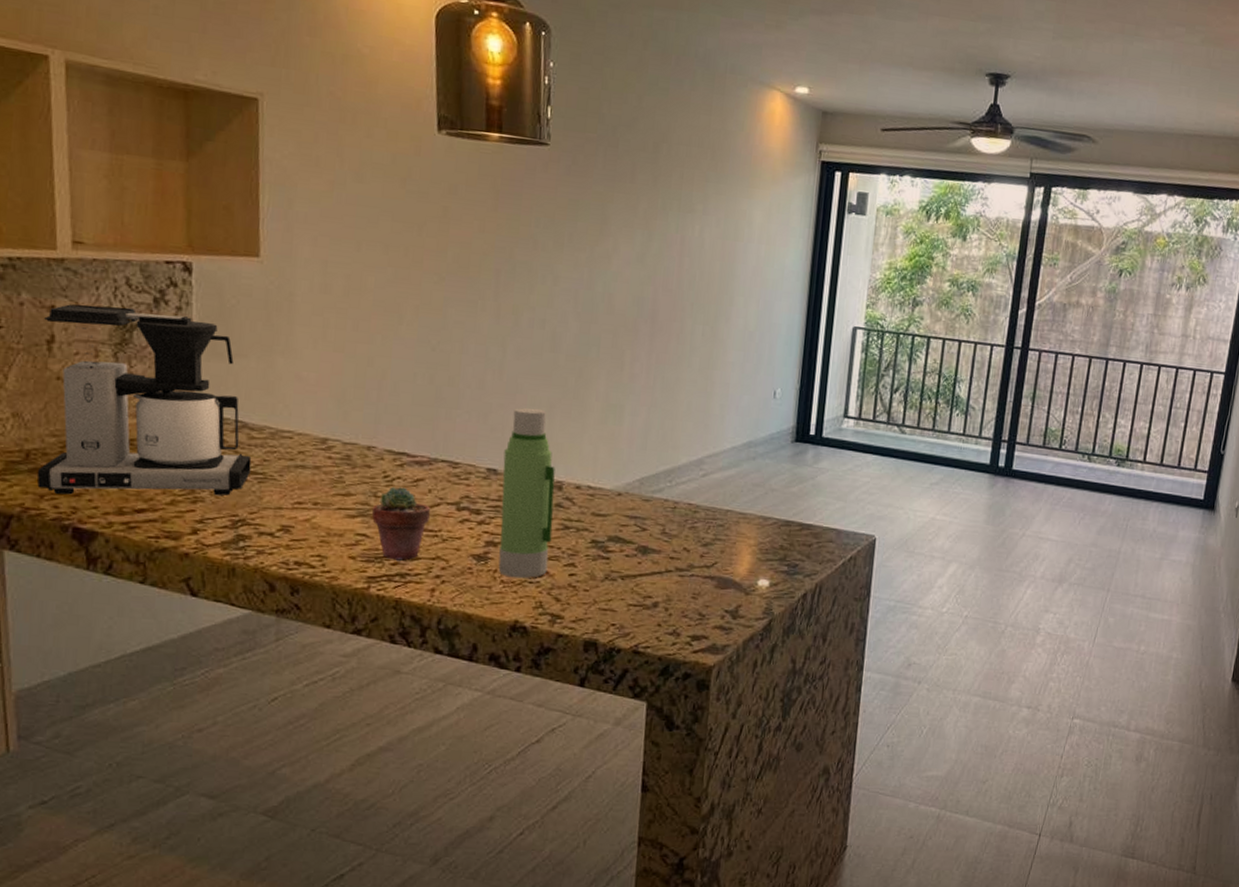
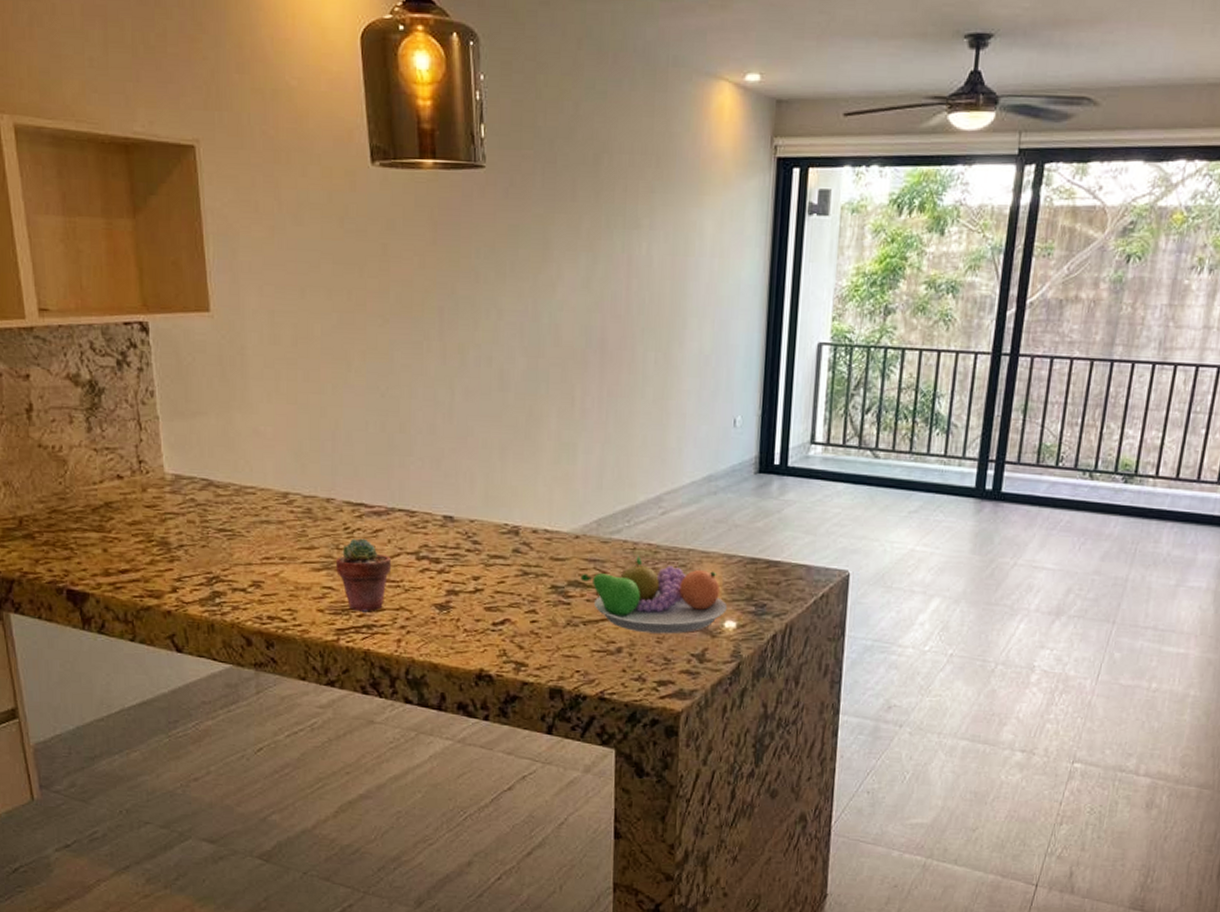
coffee maker: present [36,304,252,496] -> none [22,371,220,559]
water bottle: present [498,407,555,579] -> none [459,451,512,627]
fruit bowl: none [621,515,762,591] -> present [580,556,728,634]

